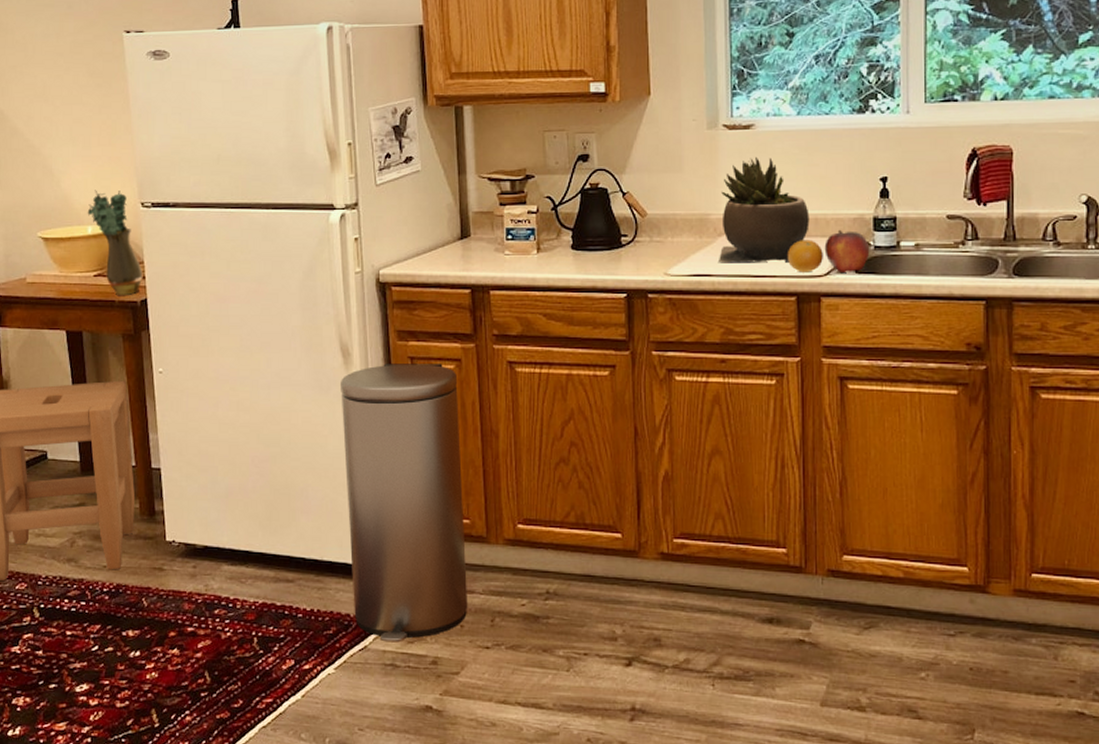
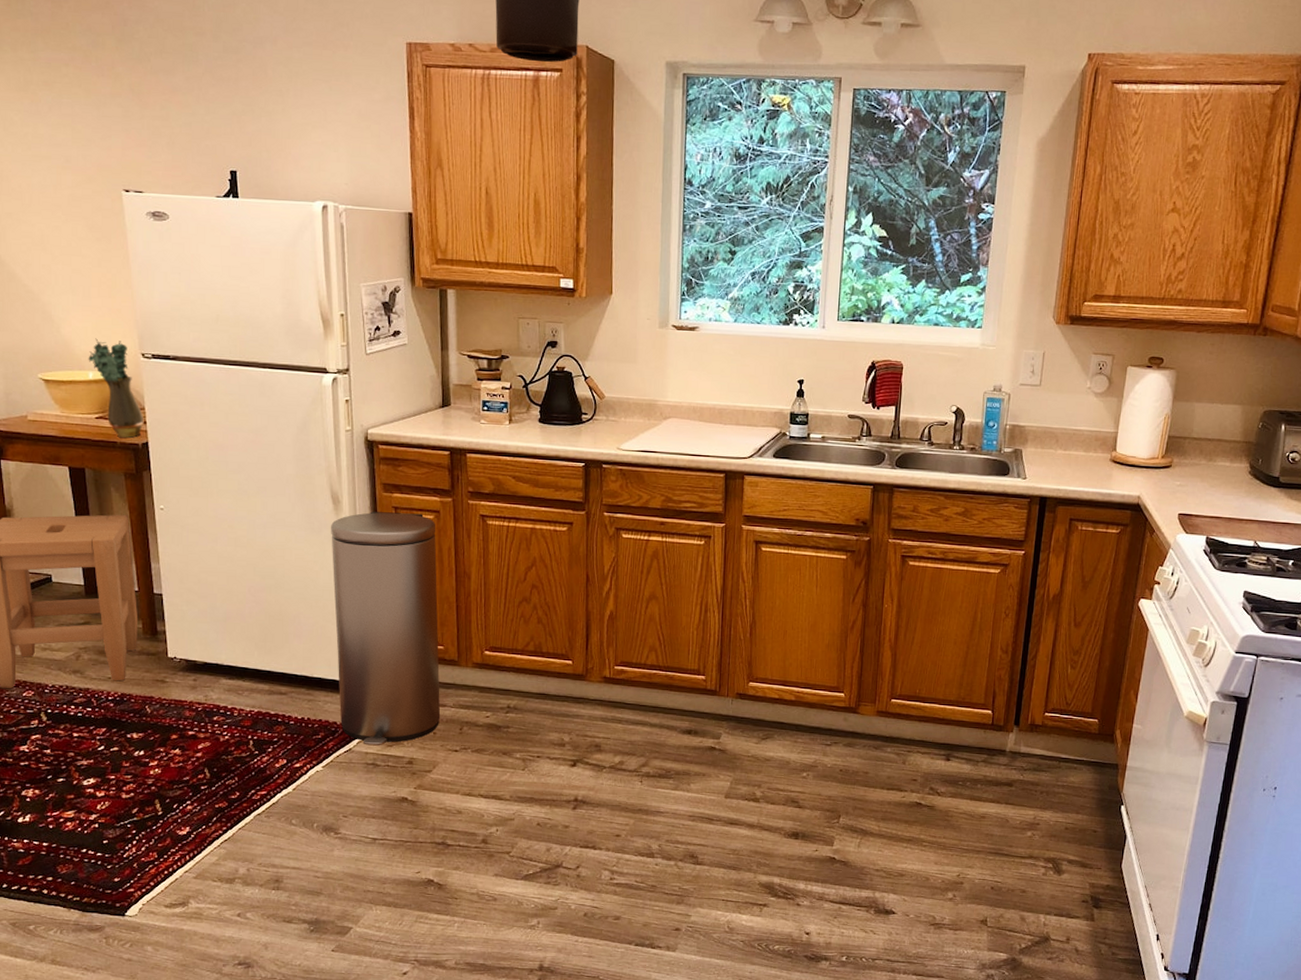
succulent plant: present [719,156,810,263] -> none [663,354,739,444]
fruit: present [787,240,823,273] -> none [719,427,748,455]
fruit: present [824,229,870,274] -> none [749,420,786,457]

